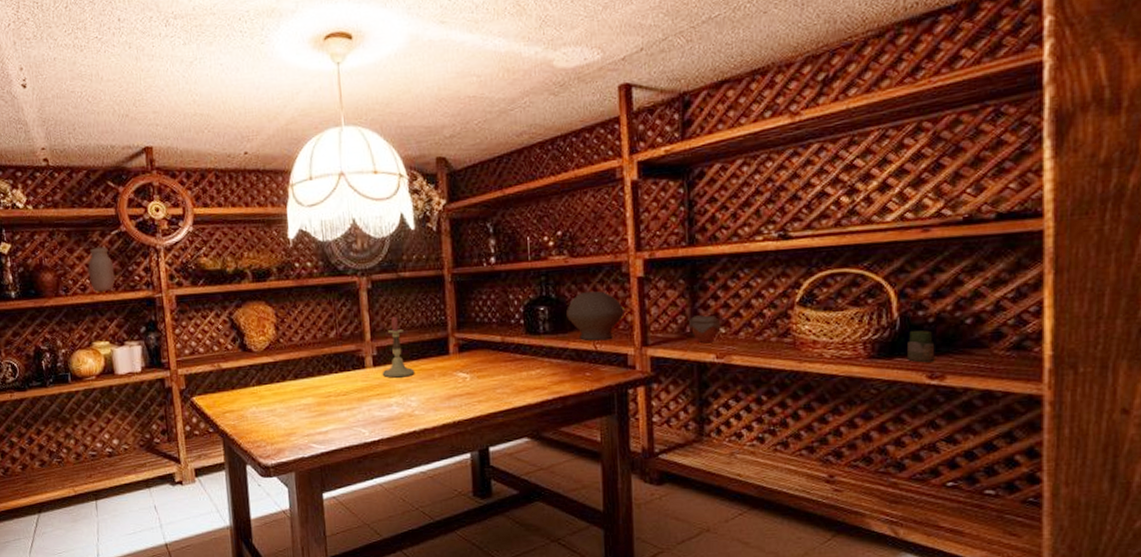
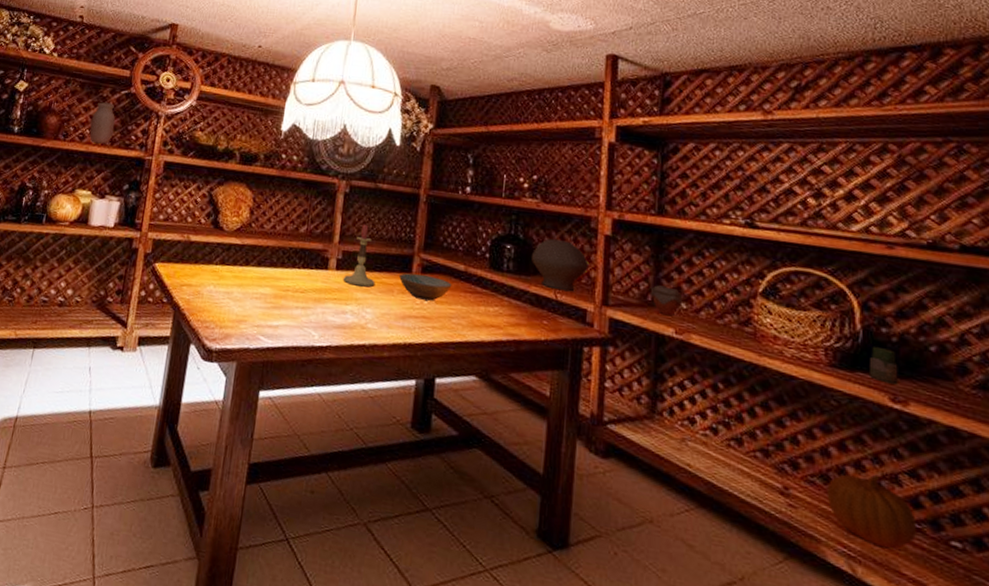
bowl: none [438,353,491,378] -> present [399,273,452,301]
pumpkin: none [869,447,954,509] -> present [827,473,918,550]

